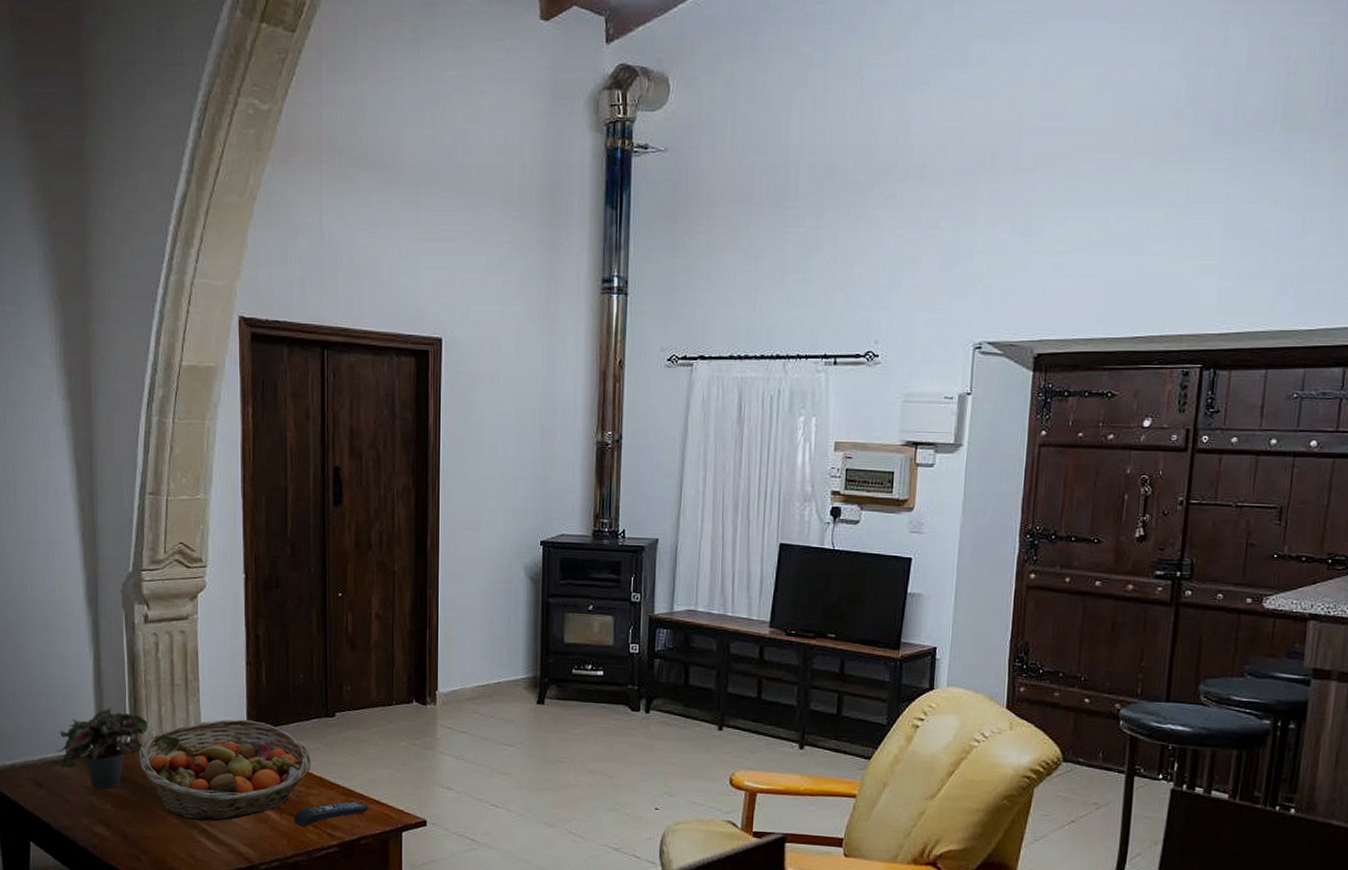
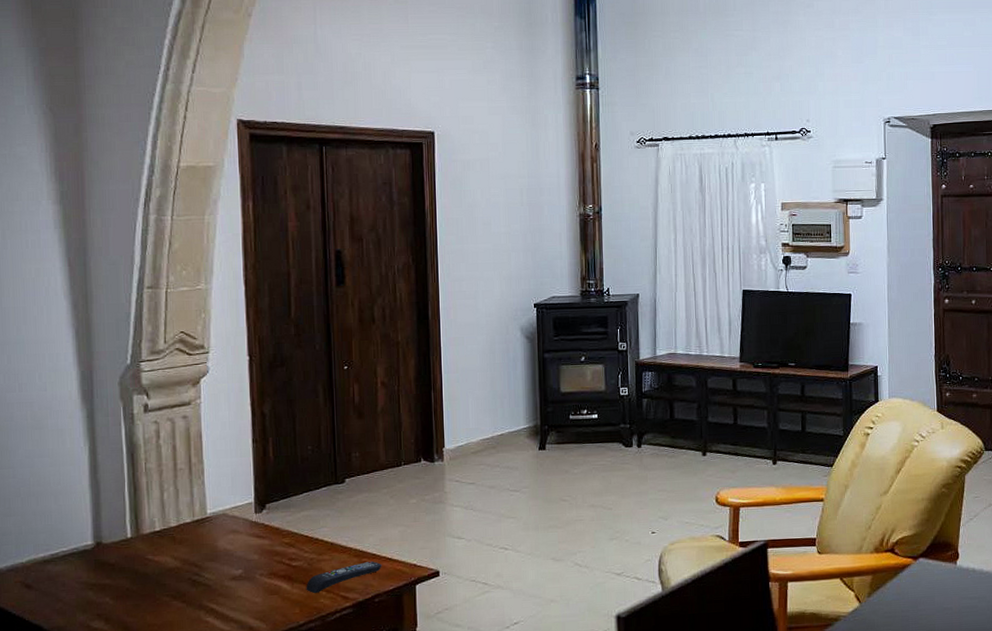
potted plant: present [57,707,148,790] -> none [48,498,149,583]
fruit basket: present [139,719,311,822] -> none [140,495,322,602]

